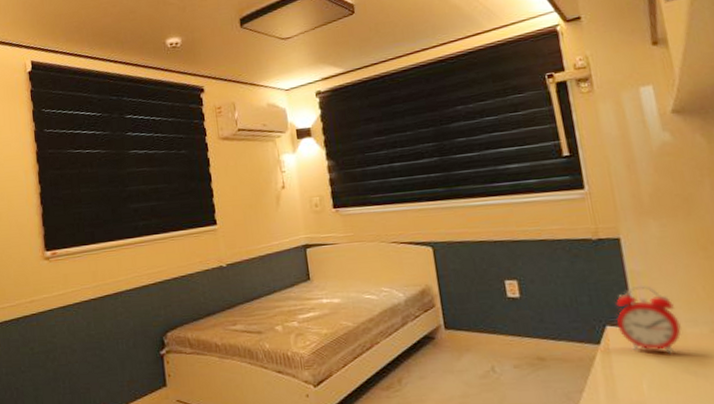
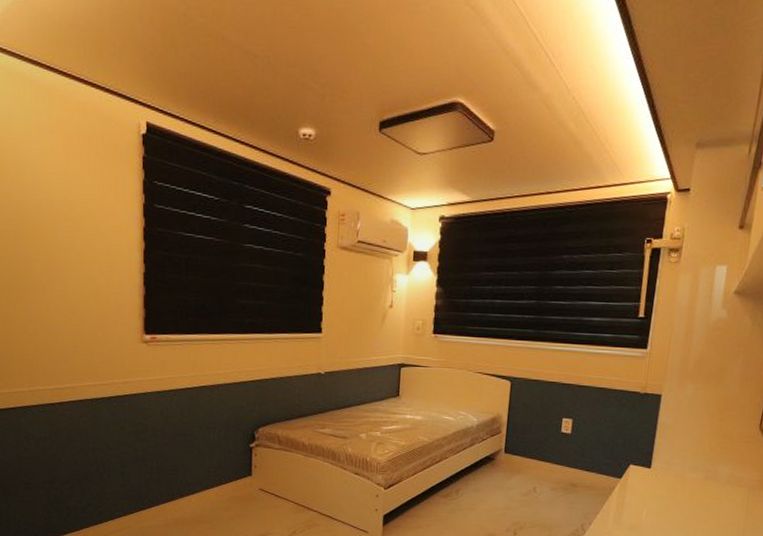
alarm clock: present [615,285,681,354] -> none [638,435,685,491]

